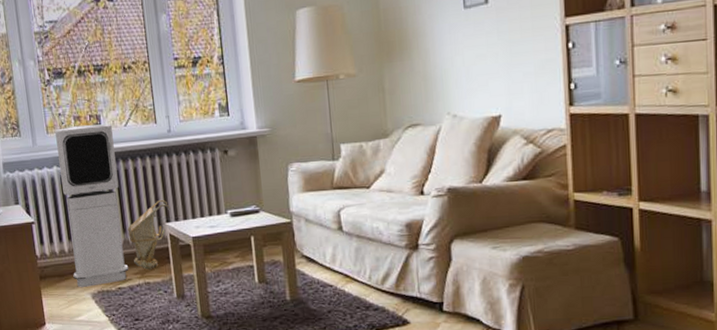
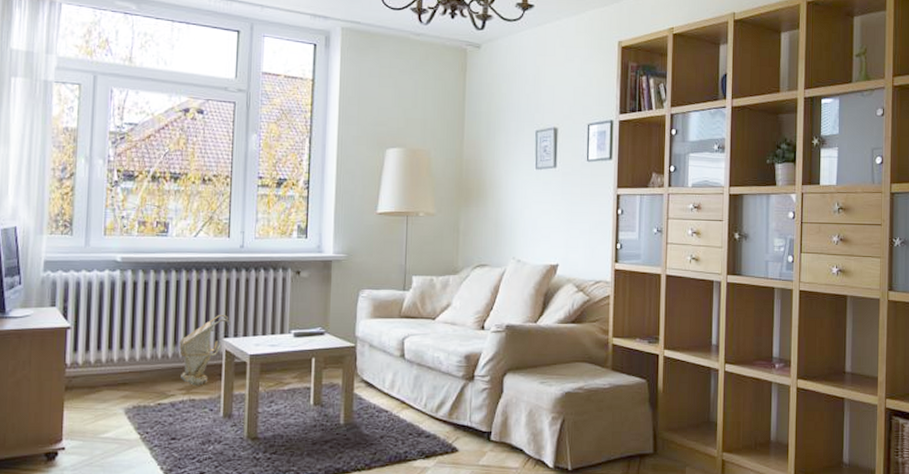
air purifier: present [55,123,129,287] -> none [106,230,180,401]

